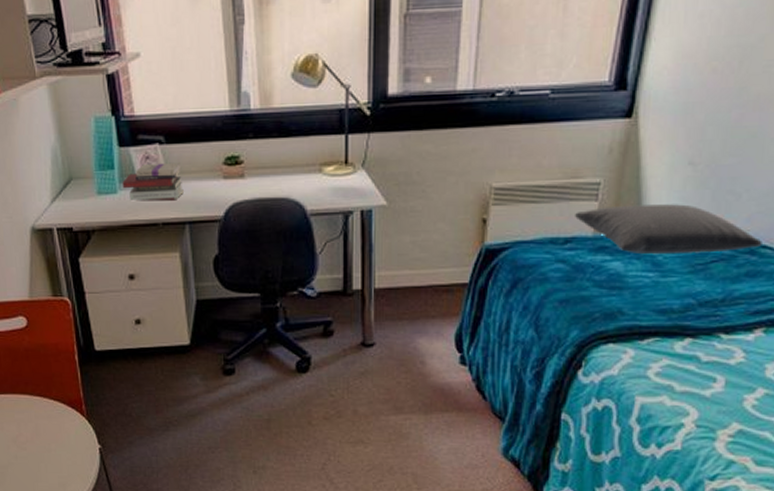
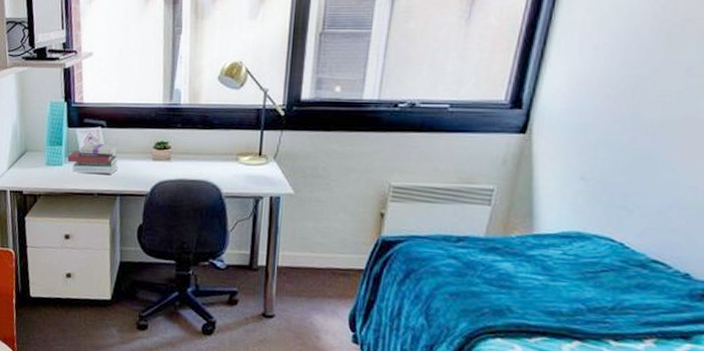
pillow: present [575,204,763,255] -> none [468,211,654,263]

